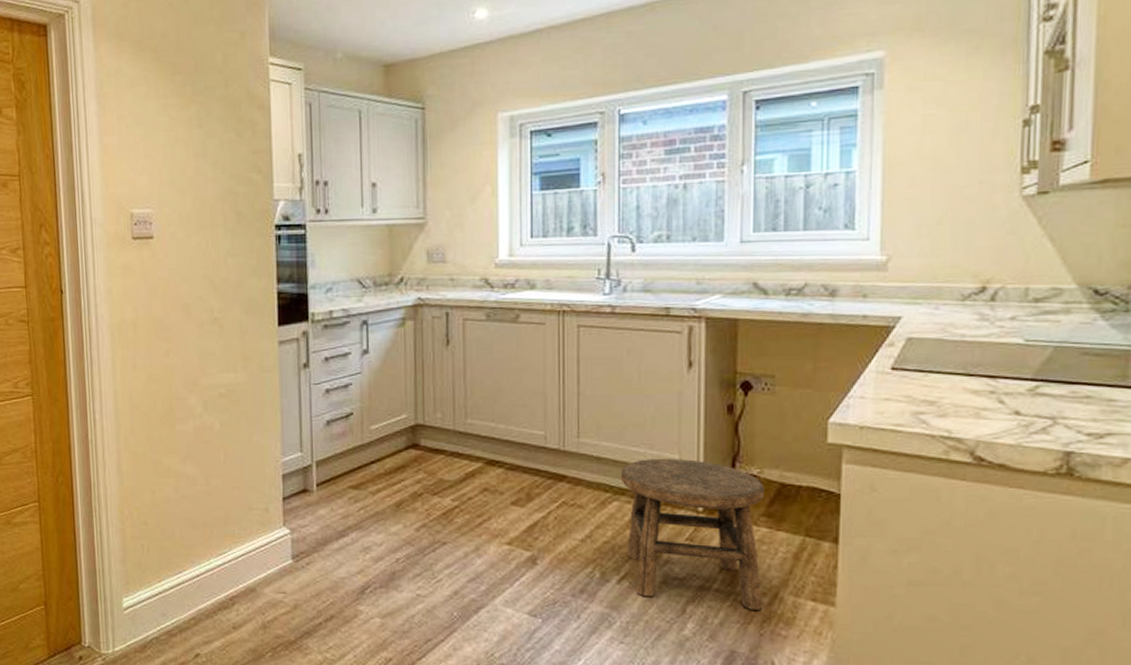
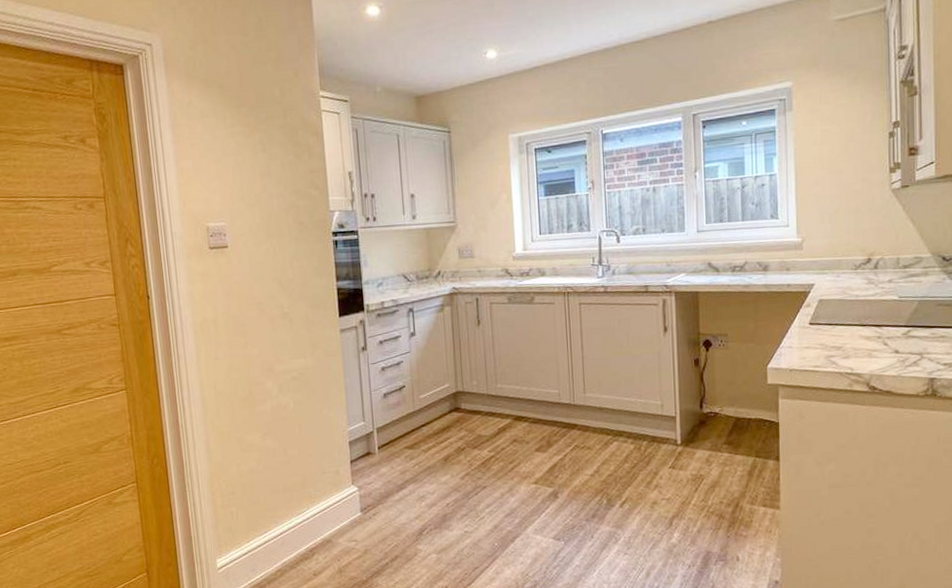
stool: present [620,458,765,610] -> none [618,404,728,518]

